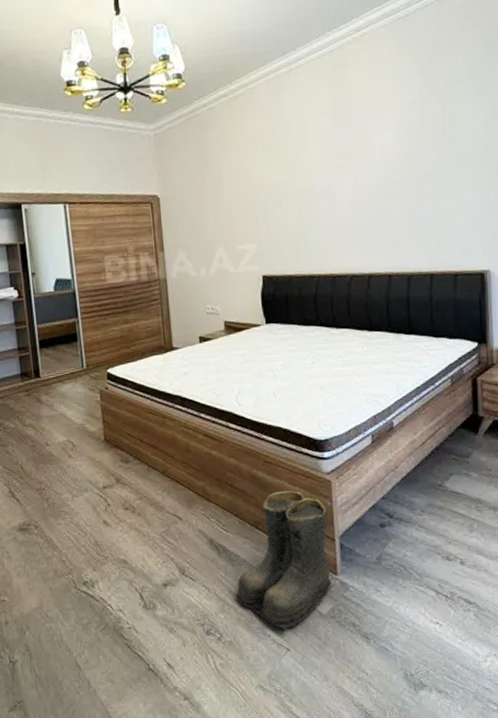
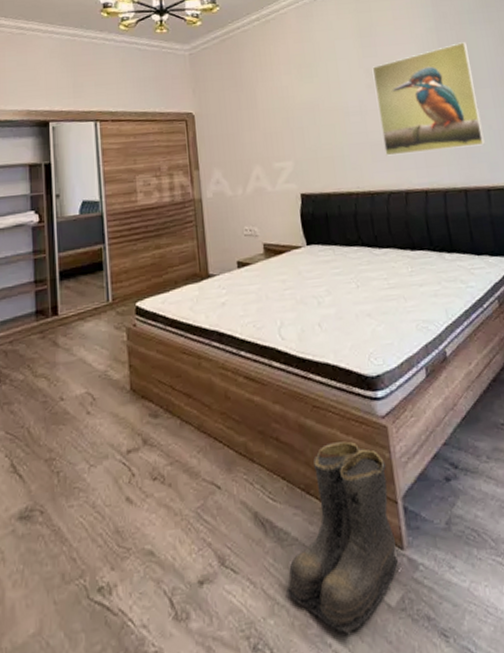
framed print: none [344,117,458,240] -> present [372,42,485,156]

